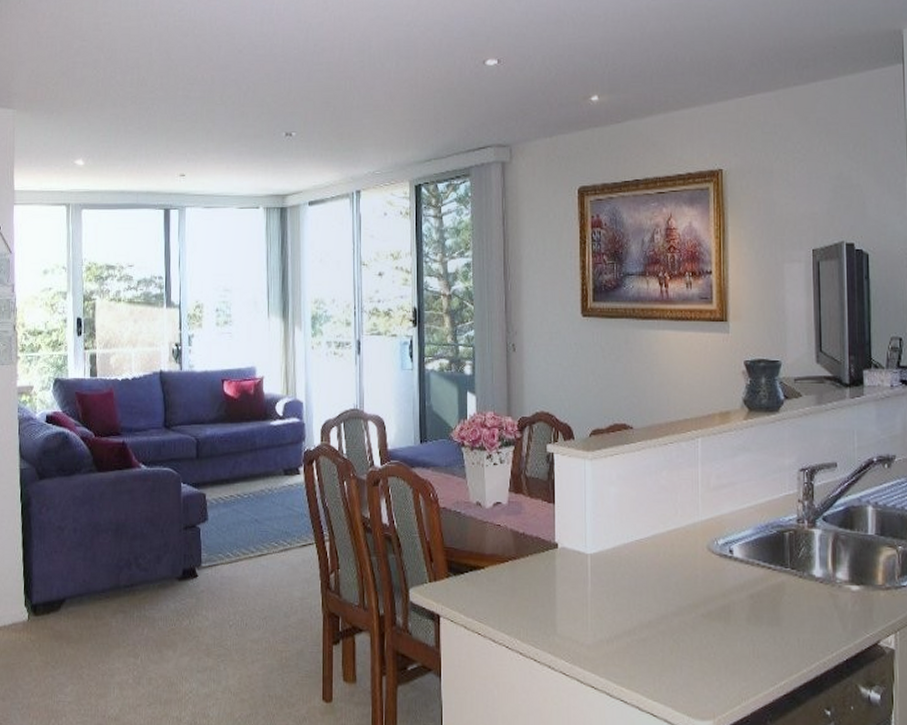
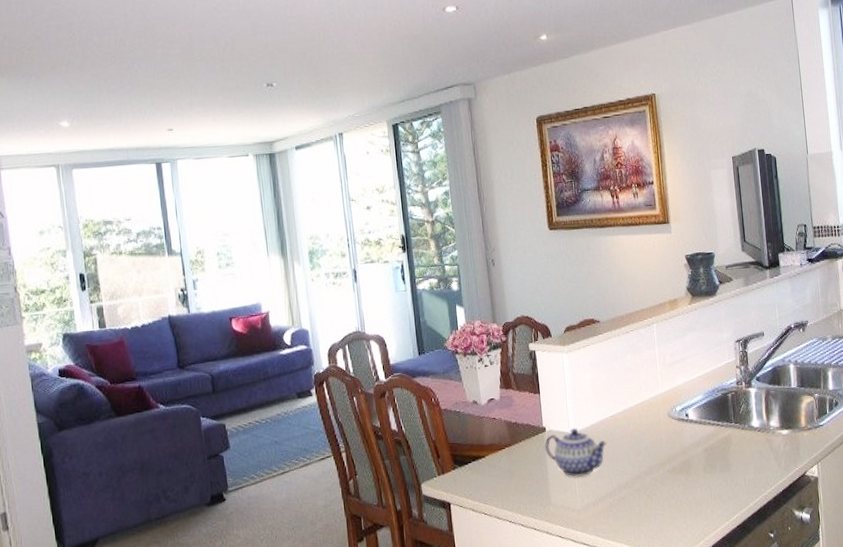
teapot: none [554,548,630,608] -> present [544,428,607,478]

